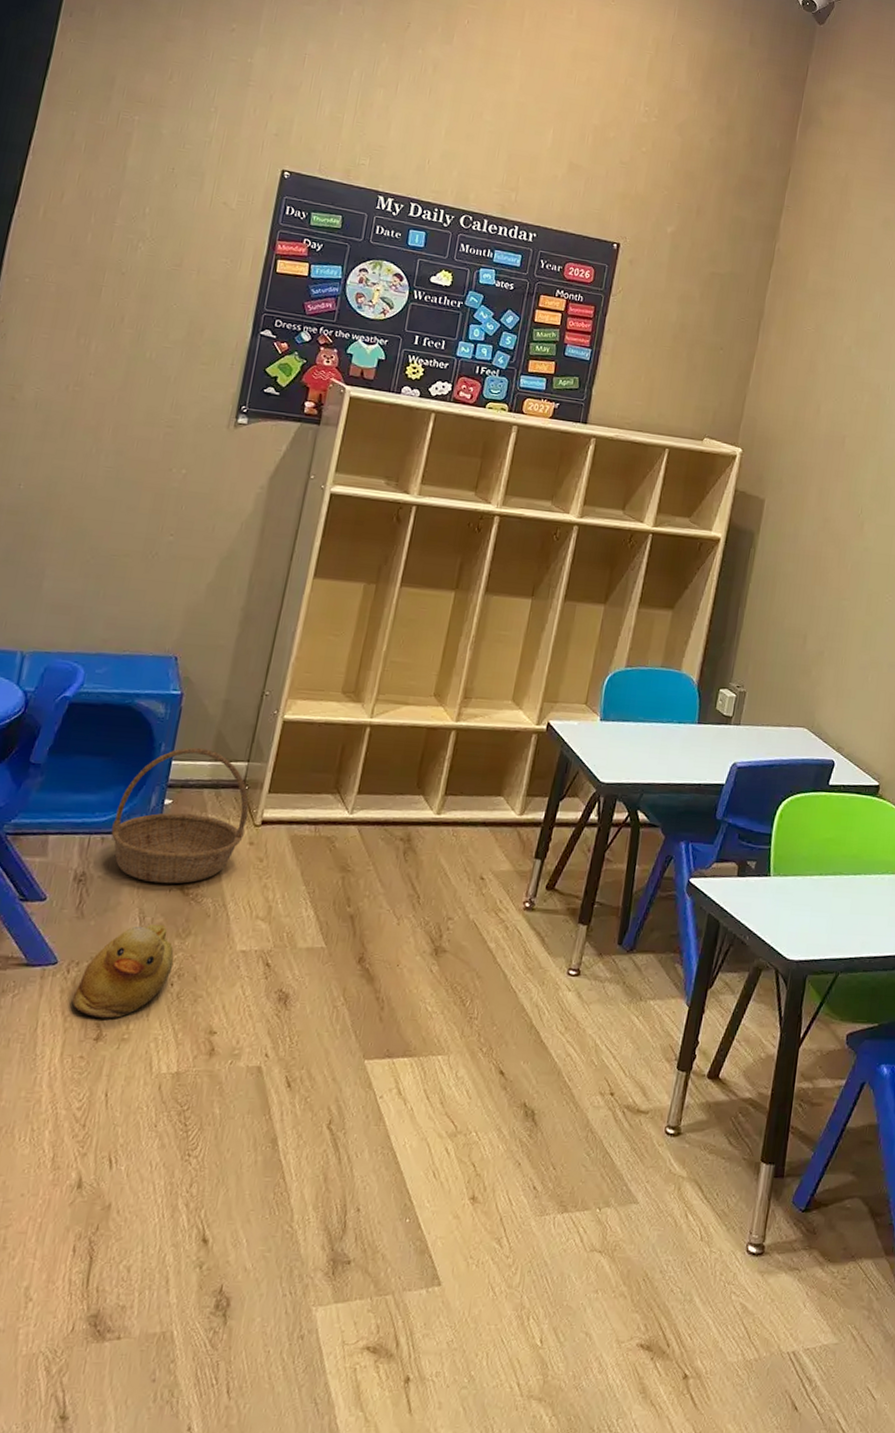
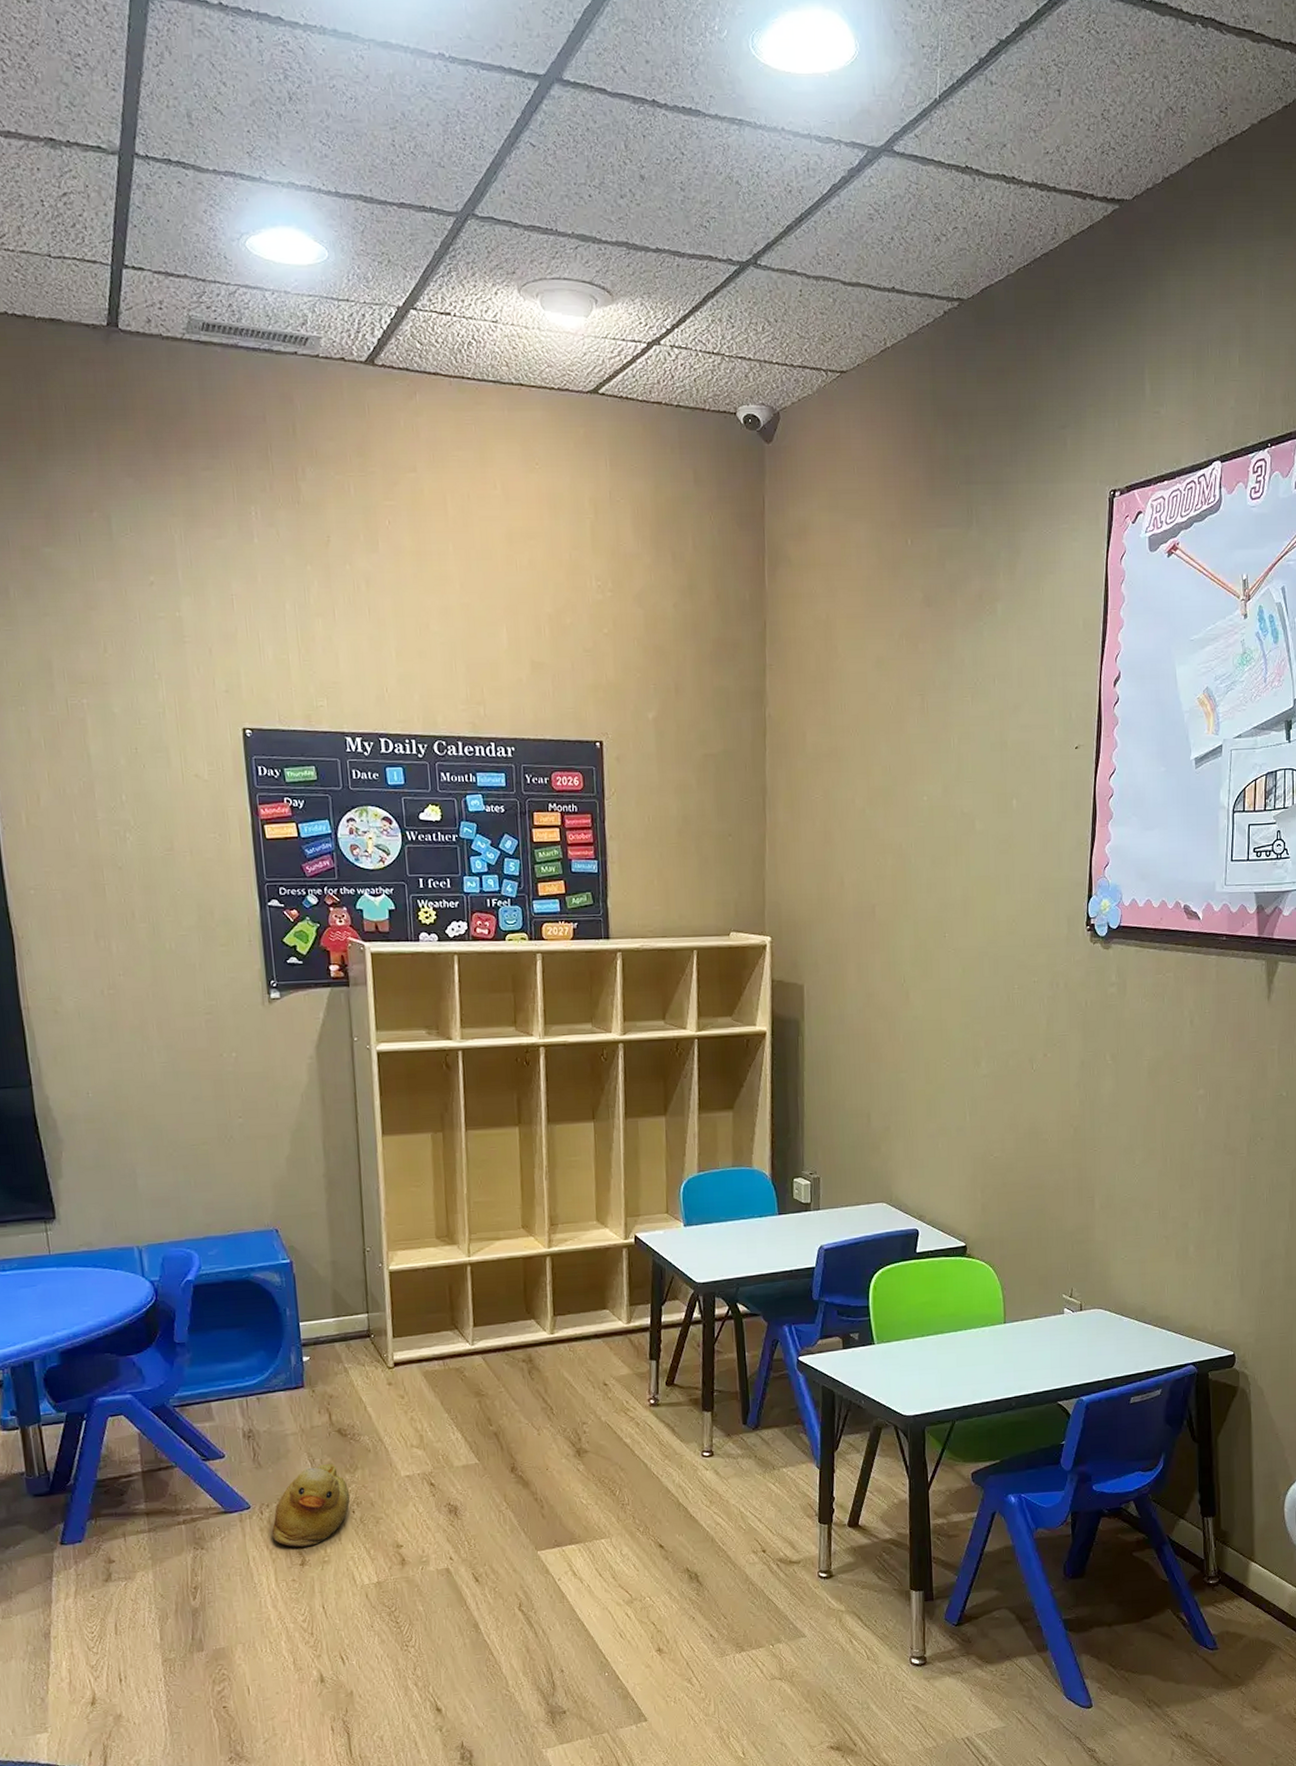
basket: present [111,747,249,884] -> none [263,1307,381,1430]

